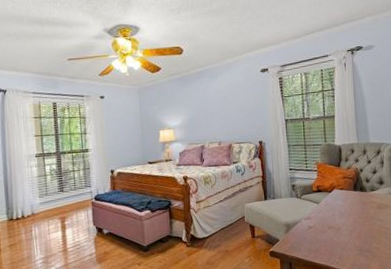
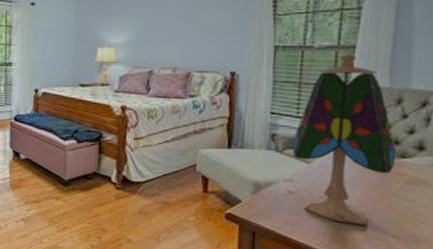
table lamp: none [306,122,369,244] -> present [292,54,397,225]

